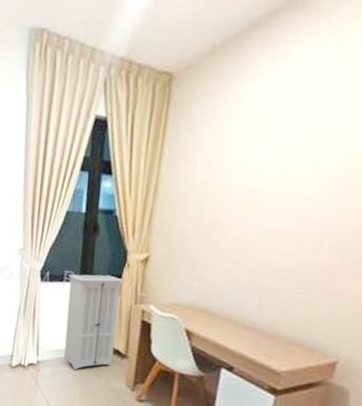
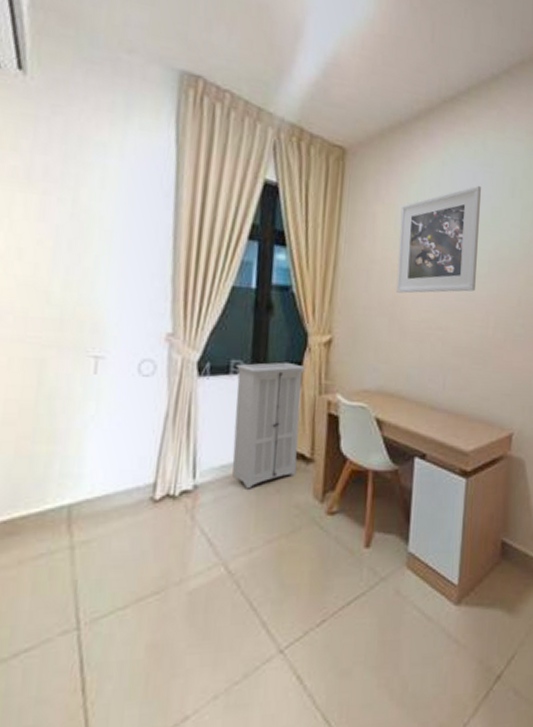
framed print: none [215,92,331,216] -> present [395,185,481,293]

